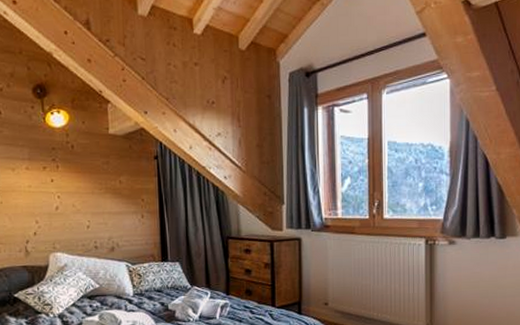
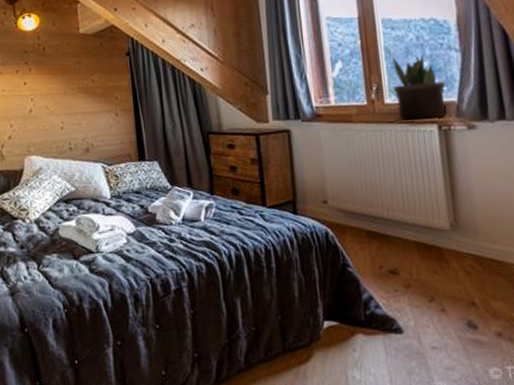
planter: none [392,176,435,235] -> present [392,55,446,122]

